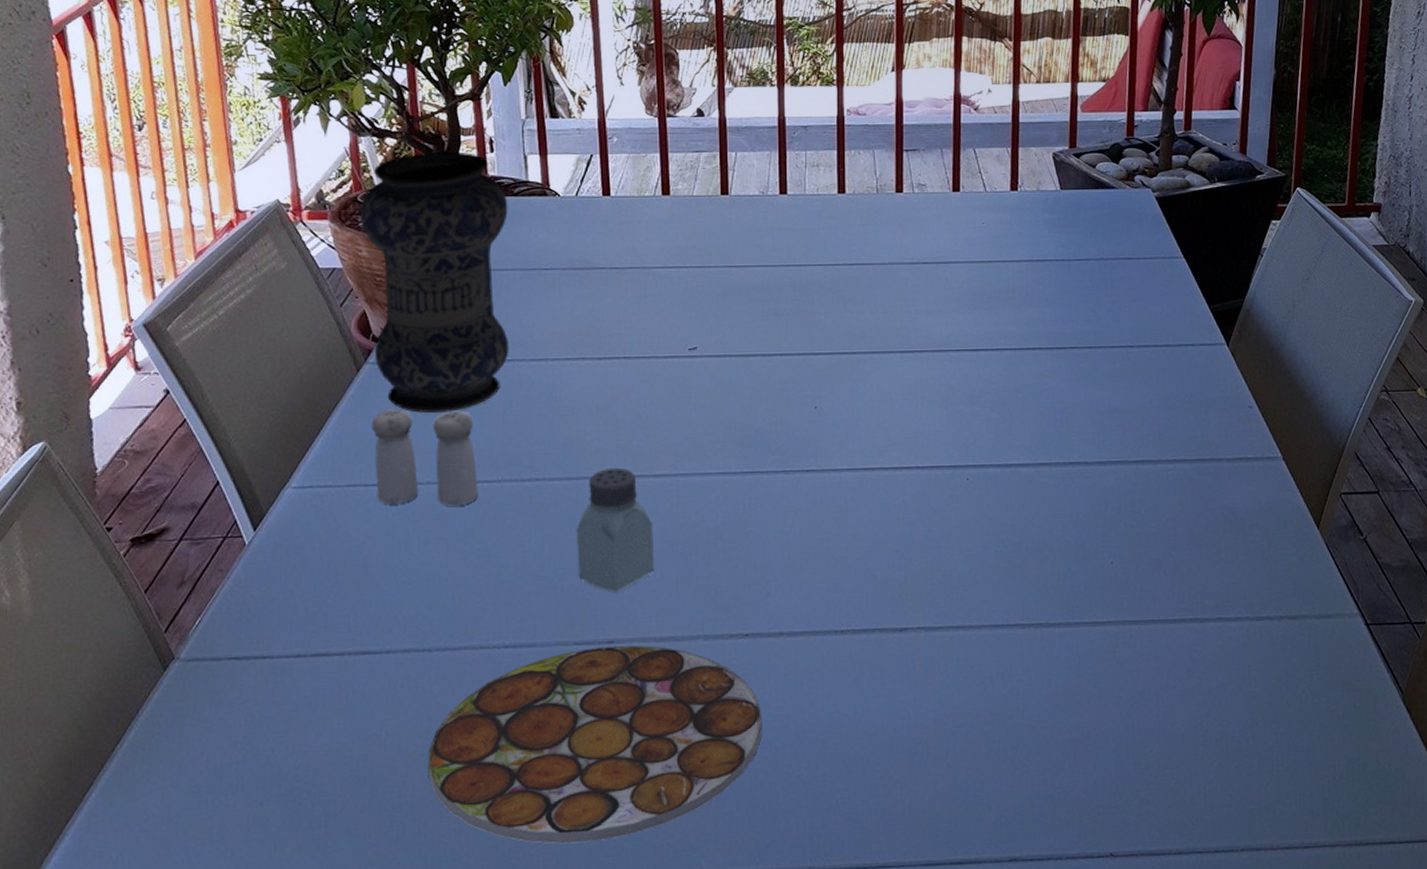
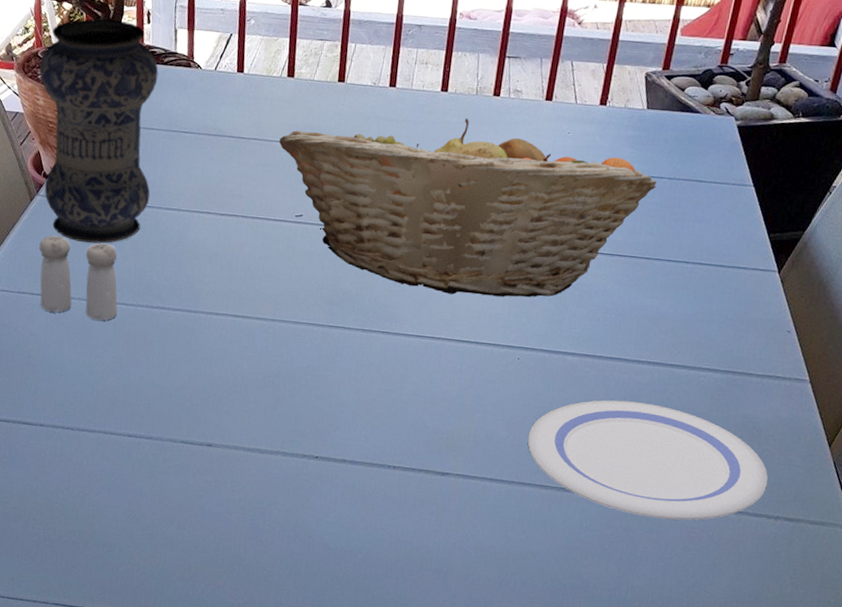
plate: present [428,645,763,844] -> none [65,447,321,592]
saltshaker: present [576,468,655,593] -> none [189,307,252,408]
fruit basket: none [661,219,1084,416] -> present [279,118,657,298]
plate: none [992,509,1263,642] -> present [527,400,769,521]

